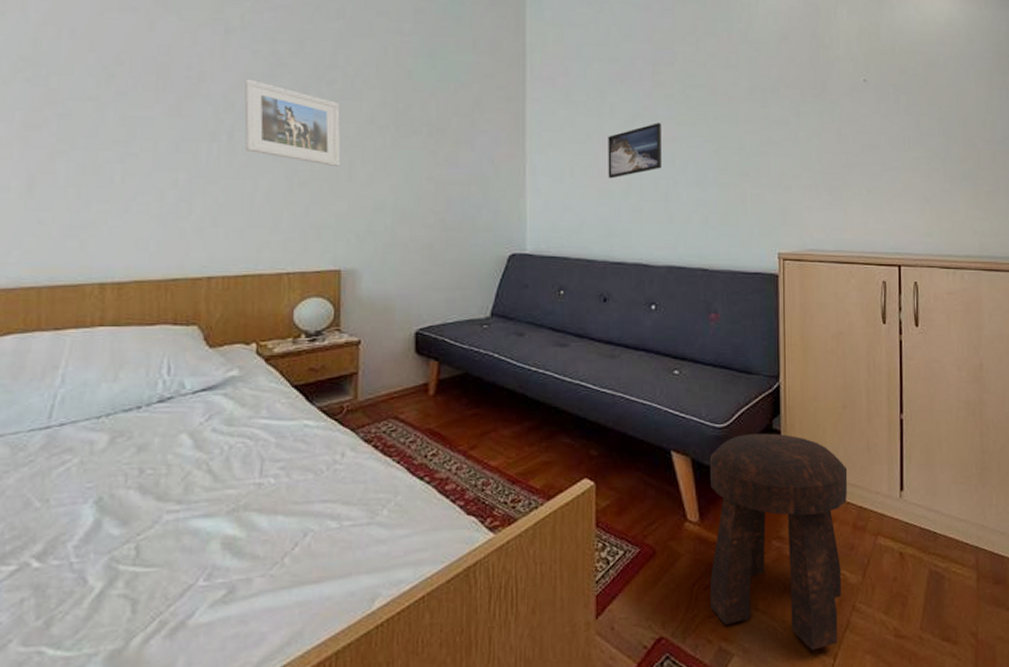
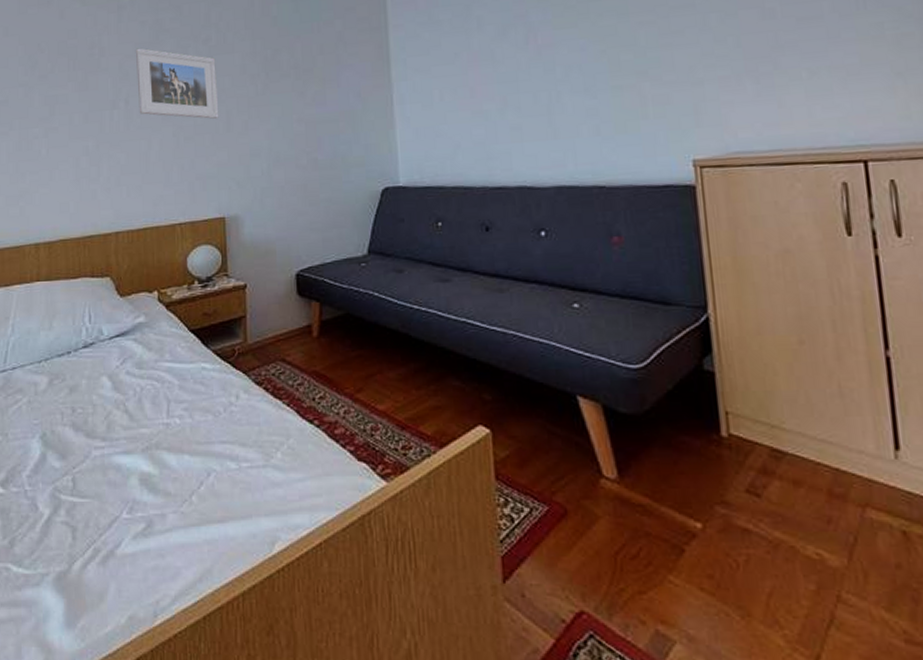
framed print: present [608,123,662,179] -> none [477,29,541,98]
stool: present [709,433,848,650] -> none [625,375,819,648]

